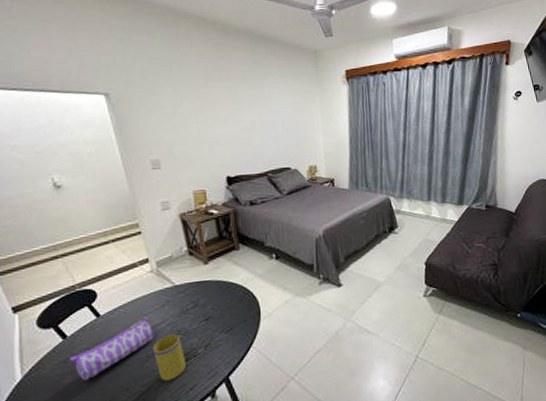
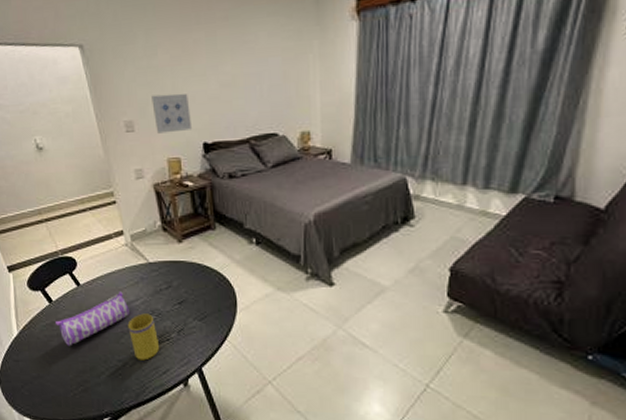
wall art: none [177,136,217,170] -> present [151,93,193,134]

